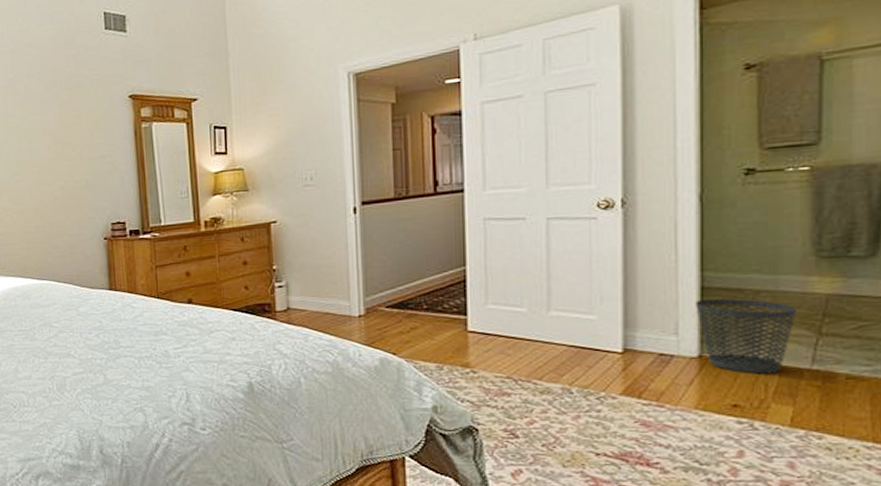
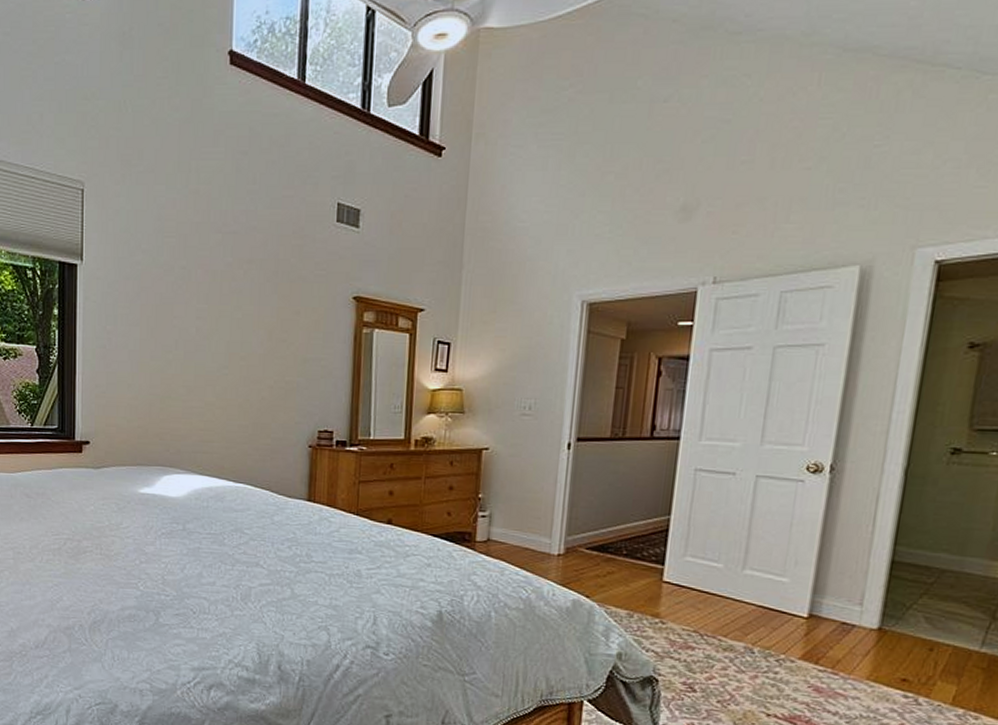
wastebasket: present [696,298,797,374] -> none [883,573,977,653]

